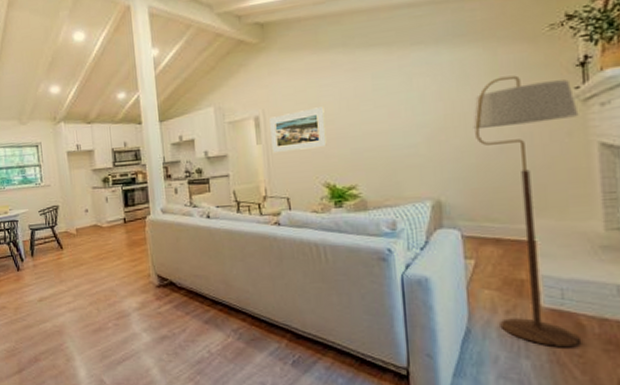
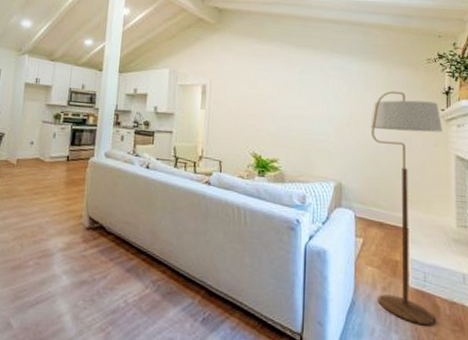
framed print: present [270,107,327,154] -> none [213,86,260,122]

